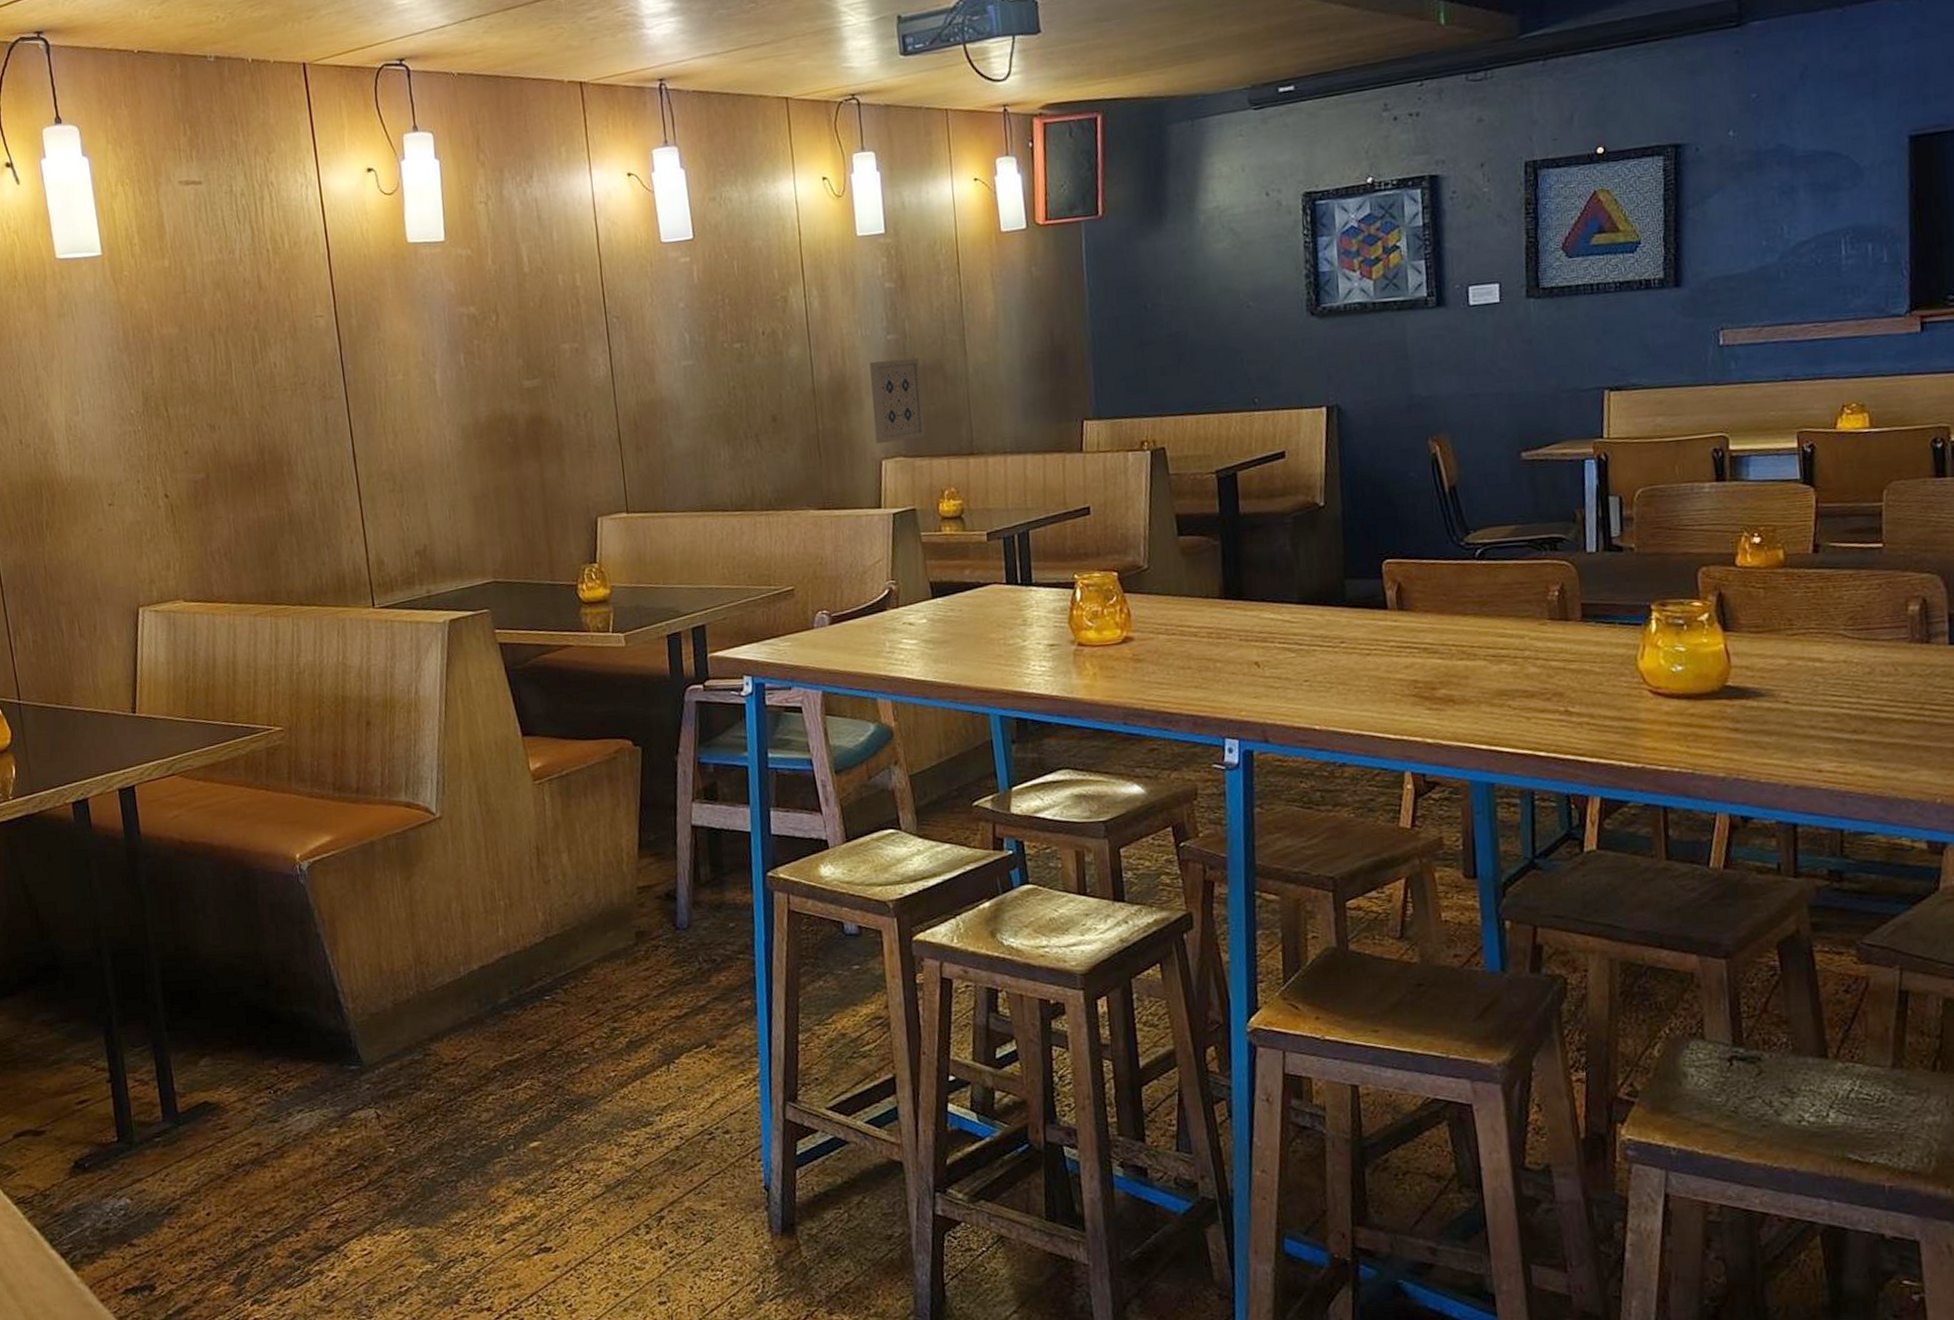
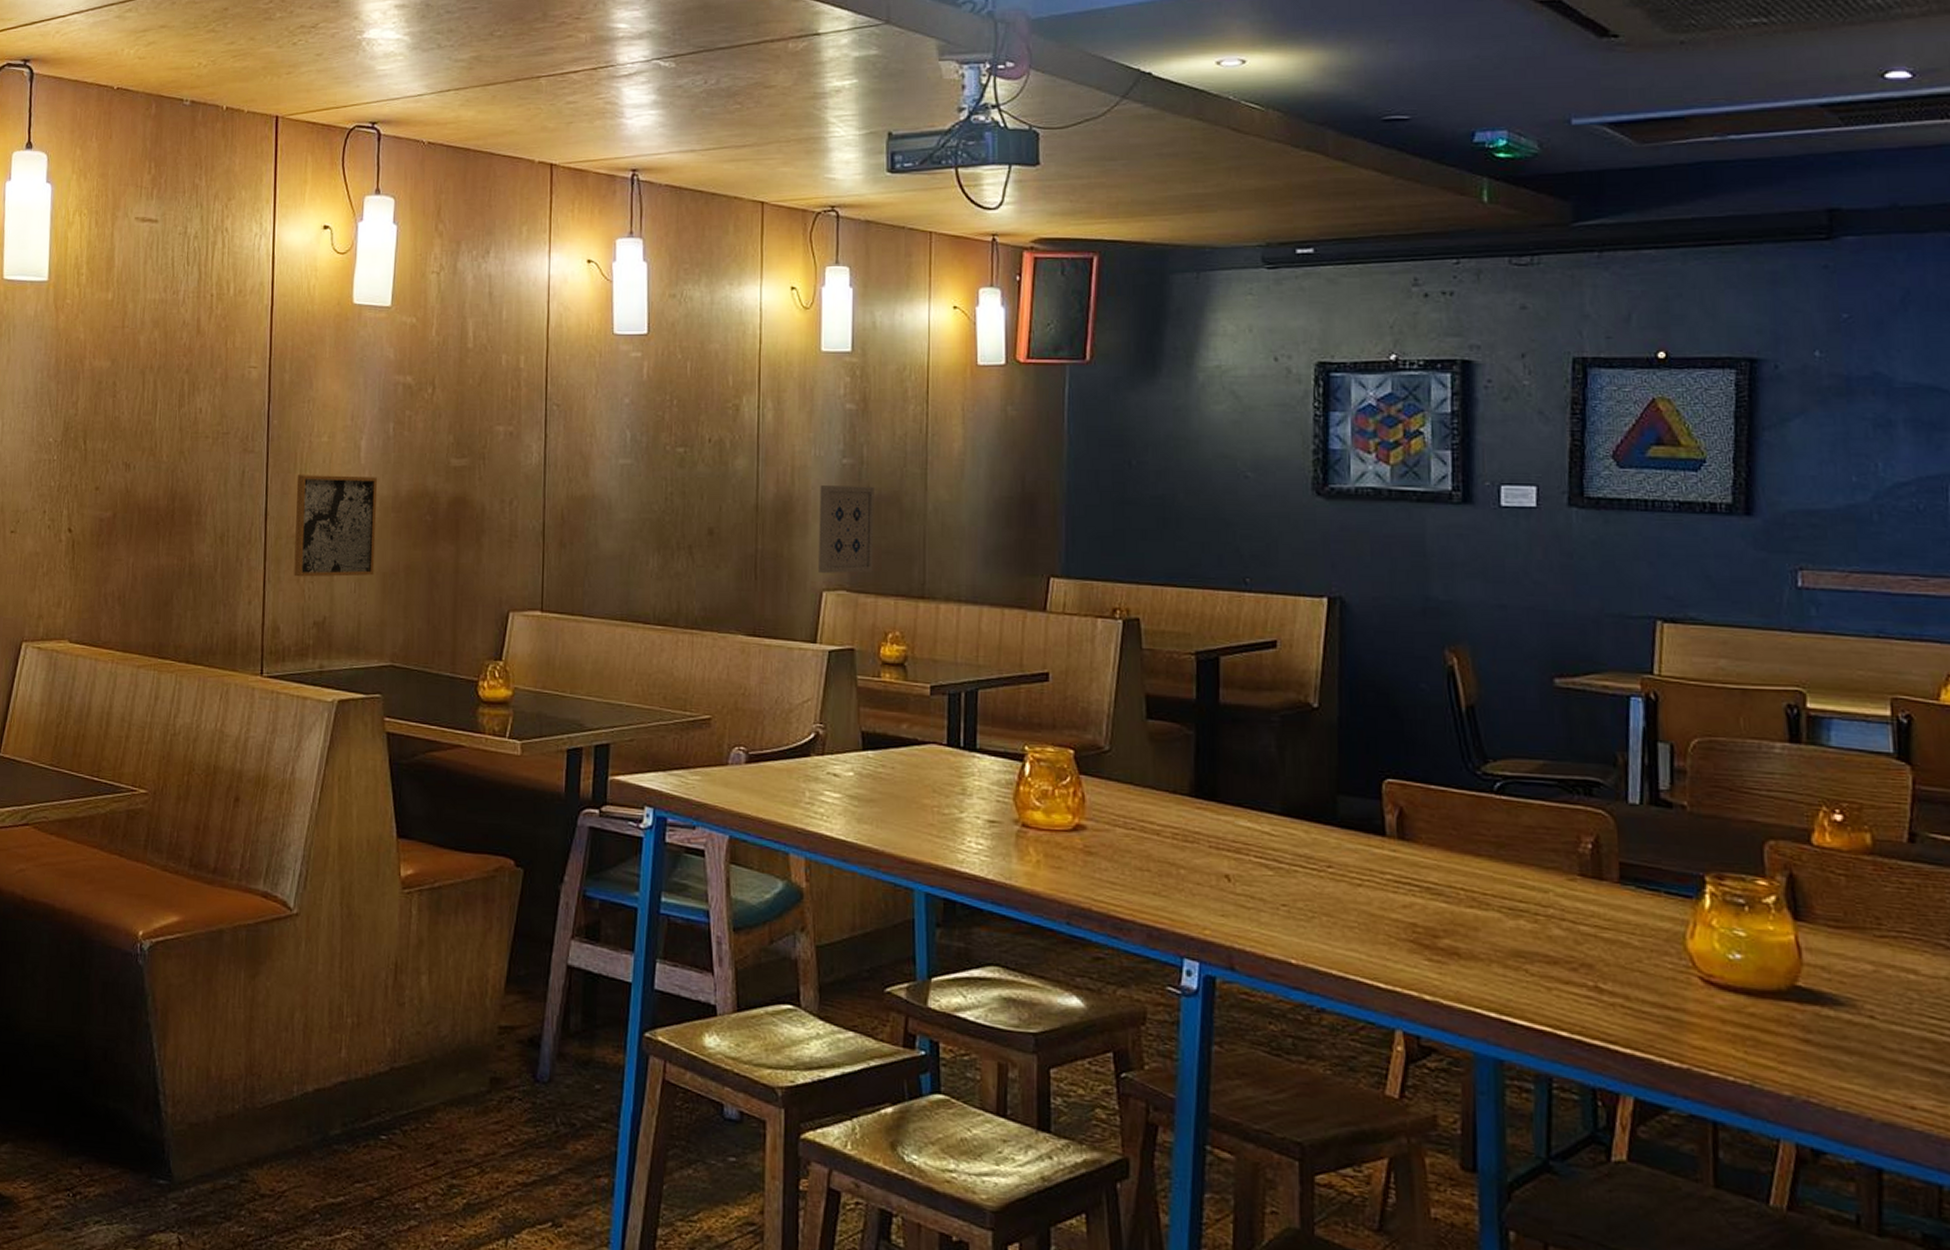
wall art: none [378,407,466,511] -> present [294,475,378,577]

